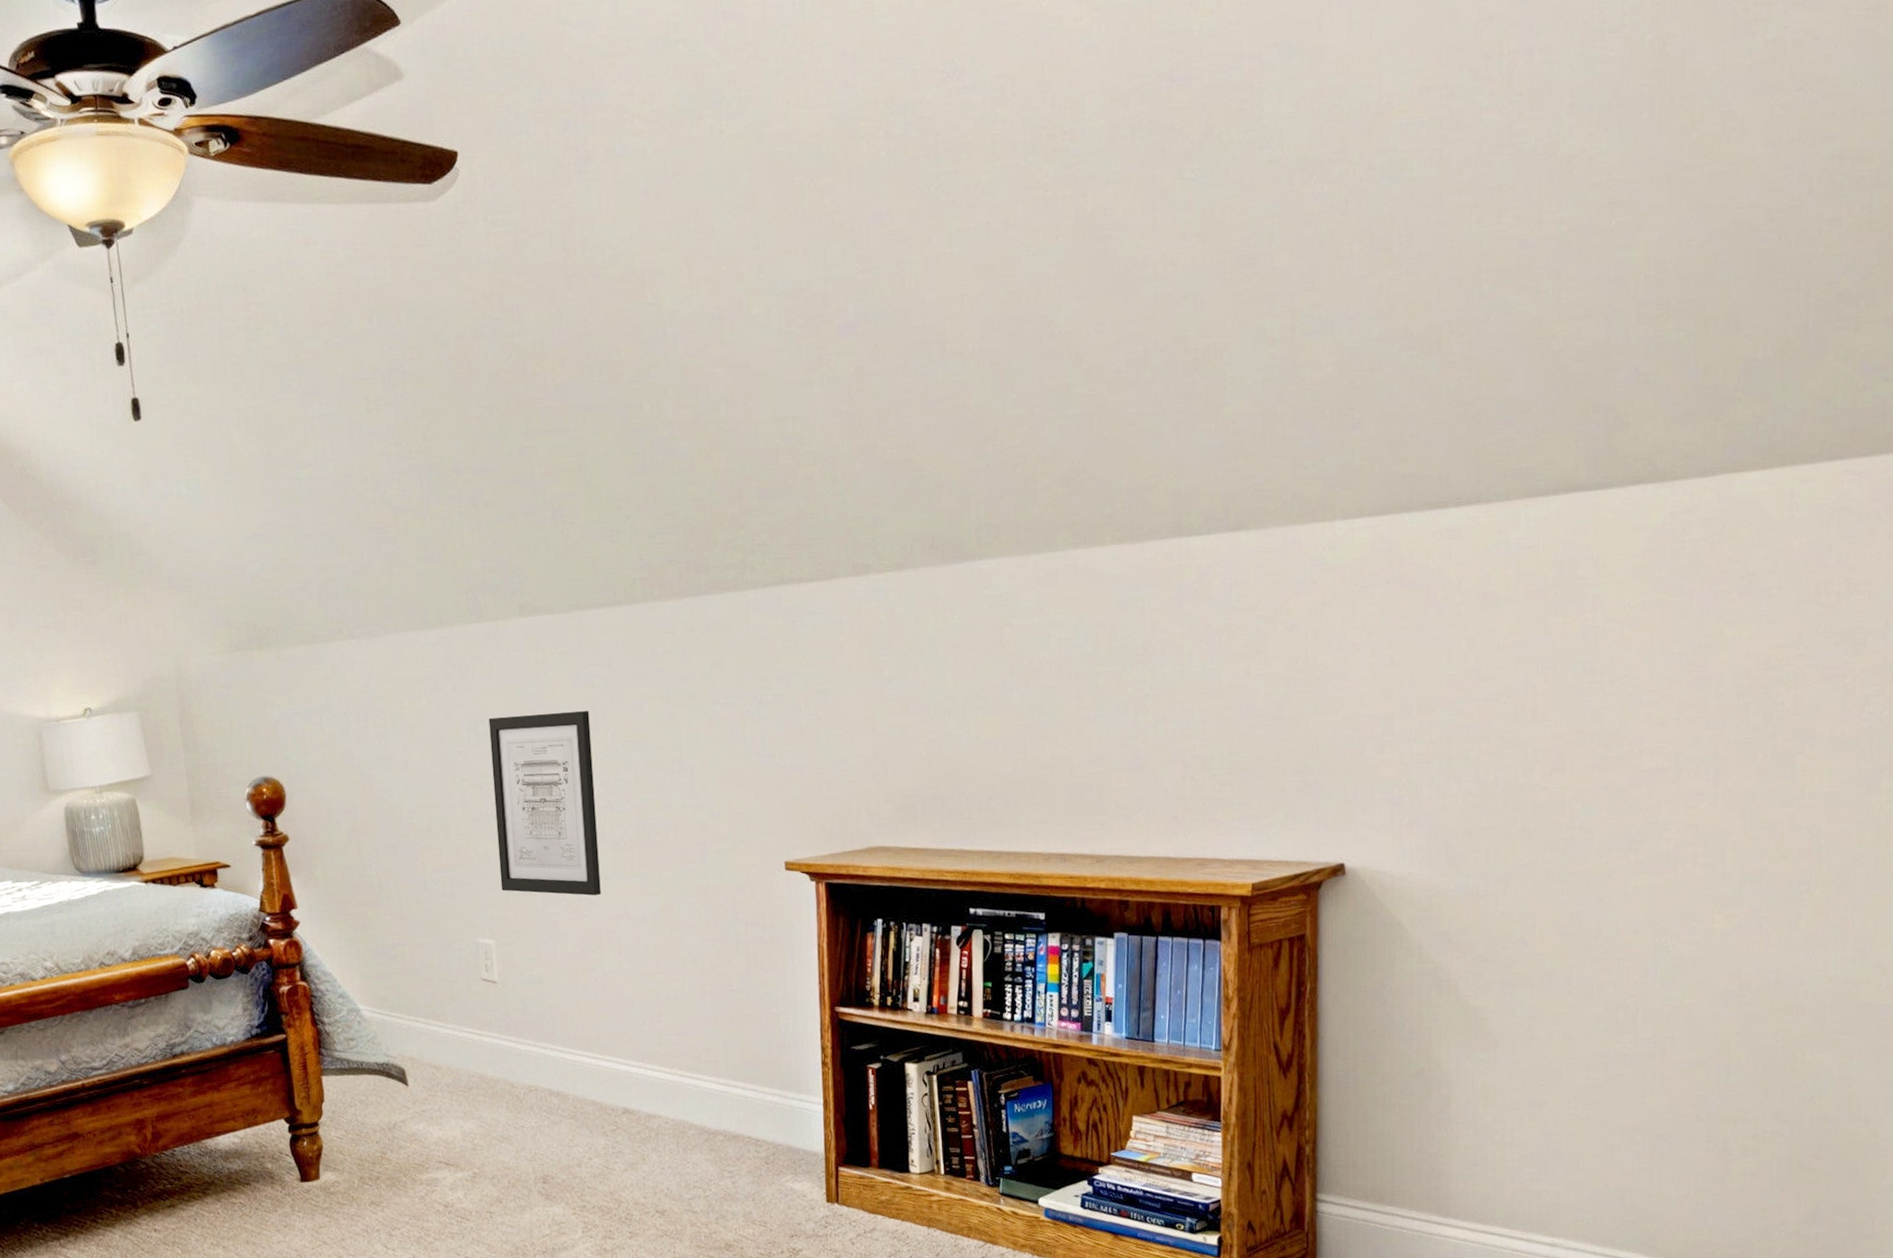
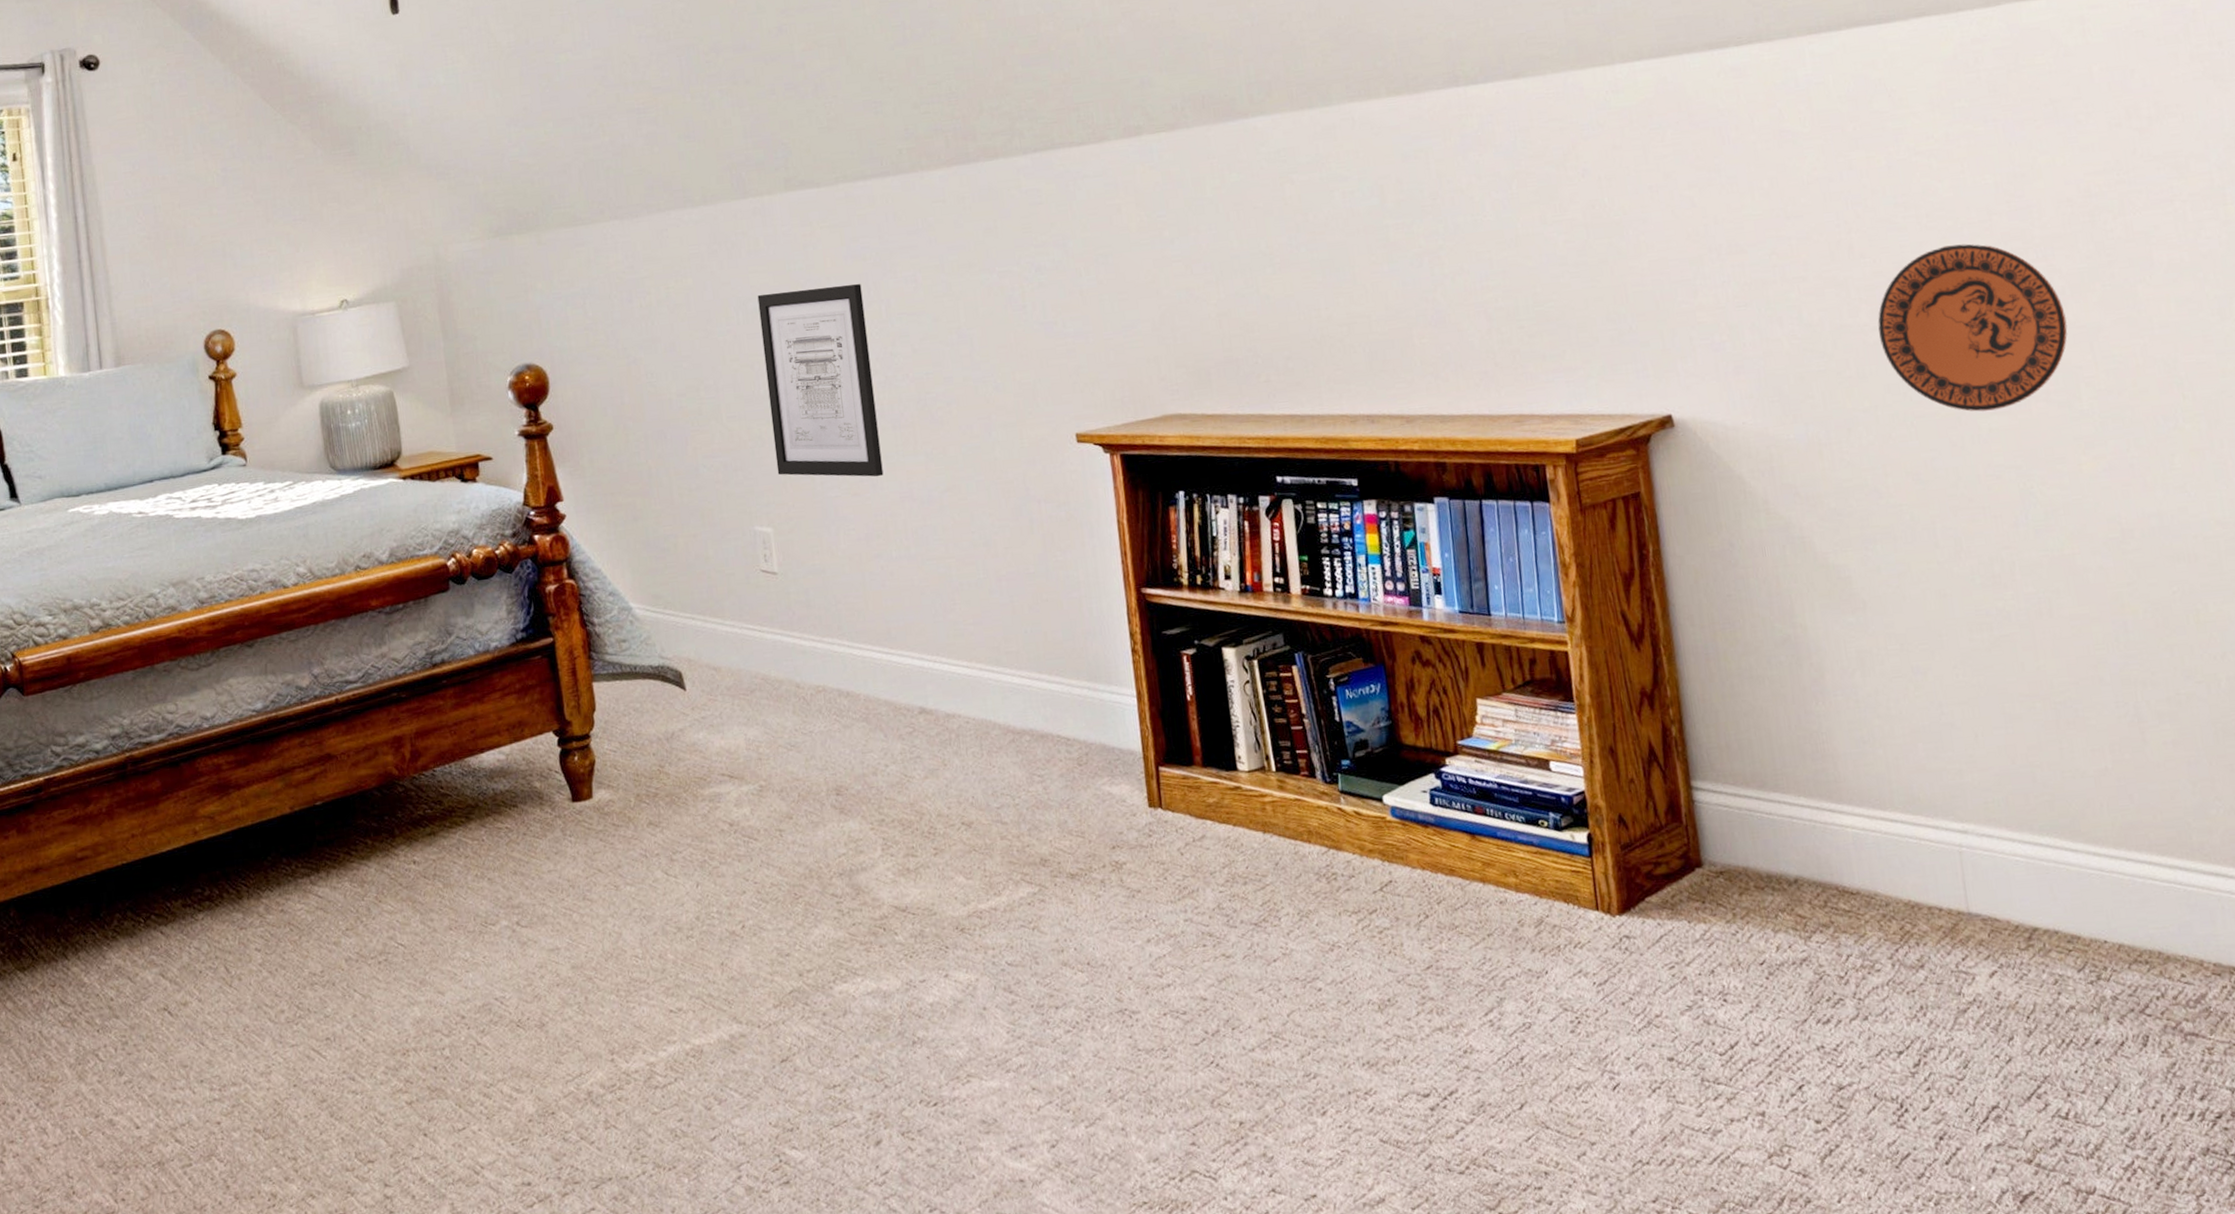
decorative plate: none [1549,710,1725,871] -> present [1877,243,2068,412]

